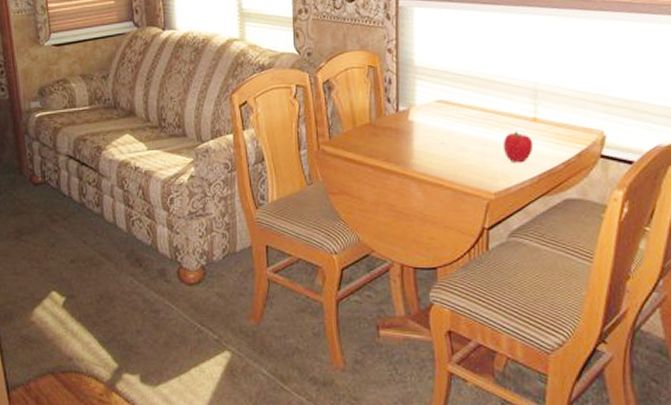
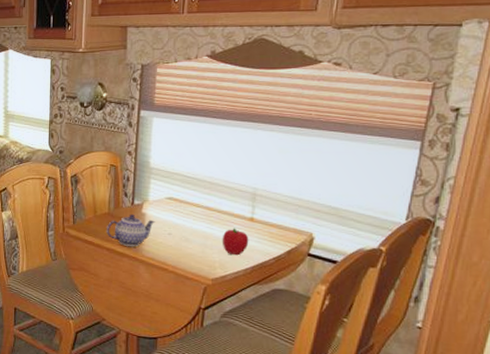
teapot: none [369,122,425,161] -> present [107,214,155,246]

